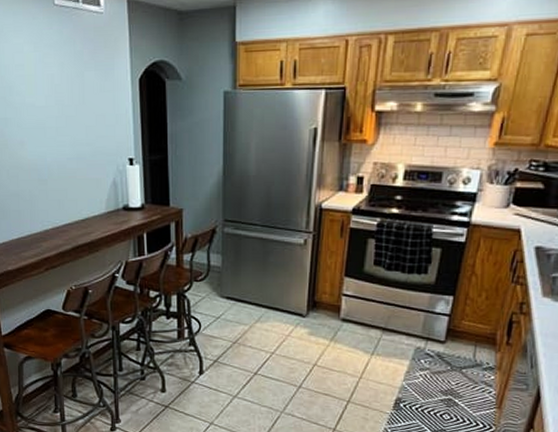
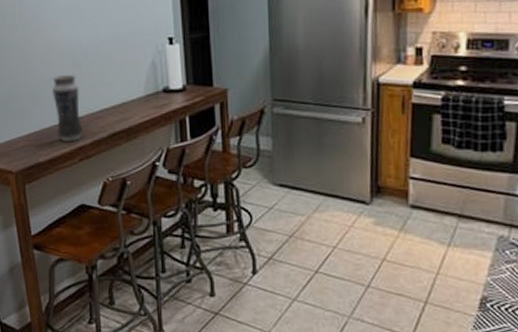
vase: none [19,189,49,254] -> present [52,74,83,143]

